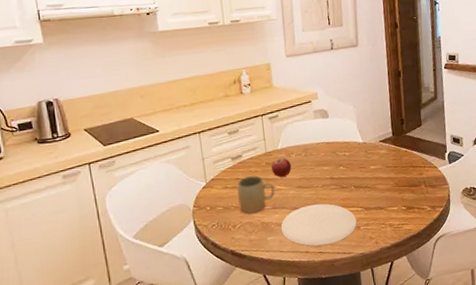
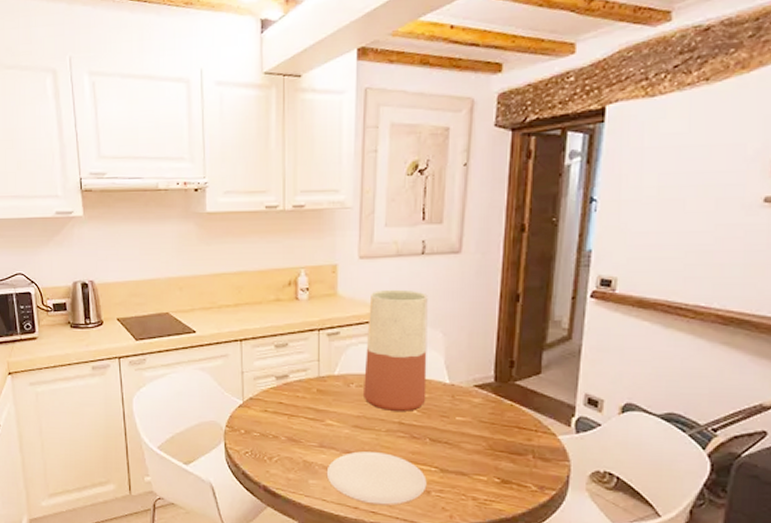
mug: present [237,175,276,214] -> none [279,402,325,447]
fruit: present [271,157,292,177] -> none [324,385,349,410]
vase: none [298,77,348,170] -> present [364,289,428,411]

